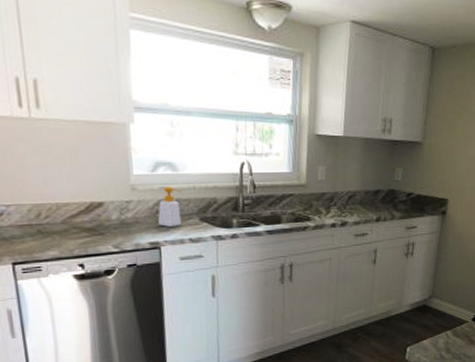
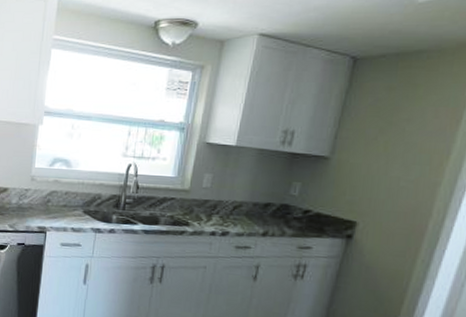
soap bottle: present [158,186,182,227] -> none [48,180,71,216]

